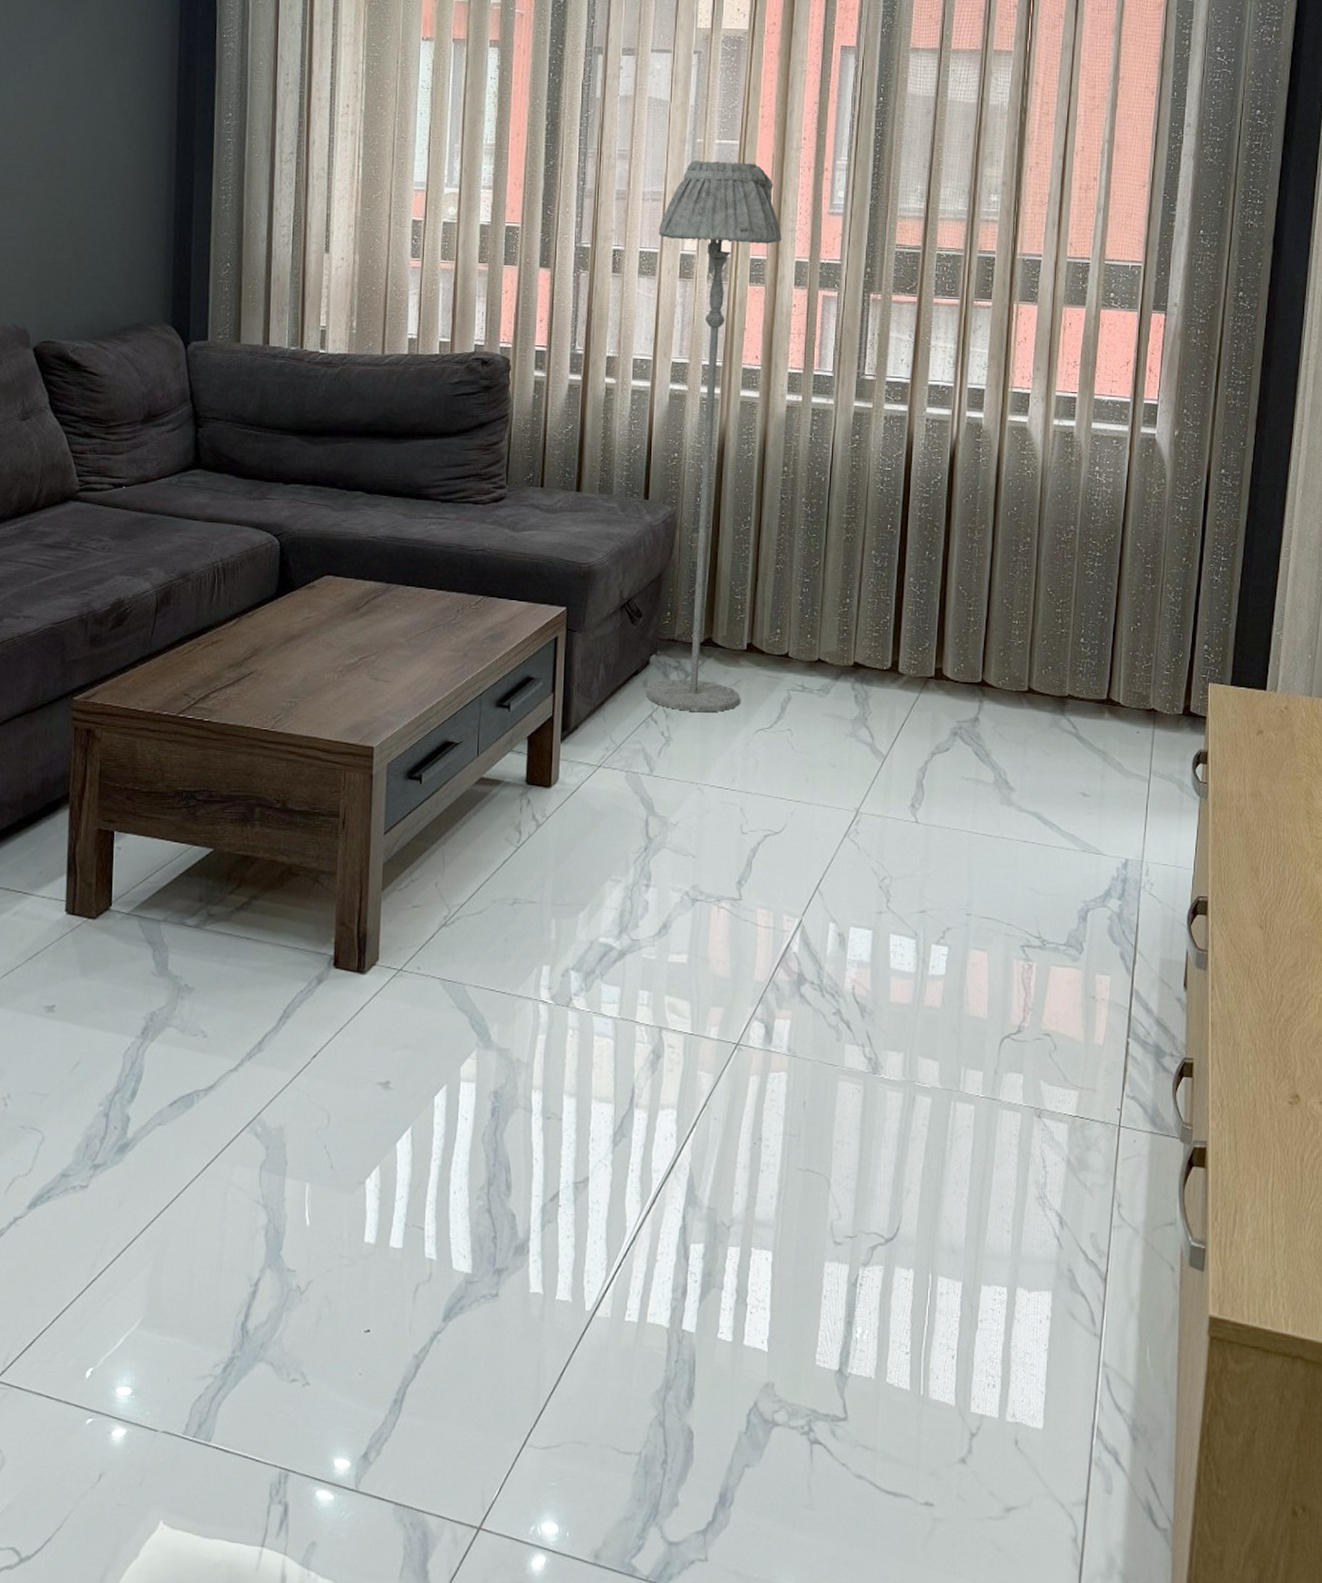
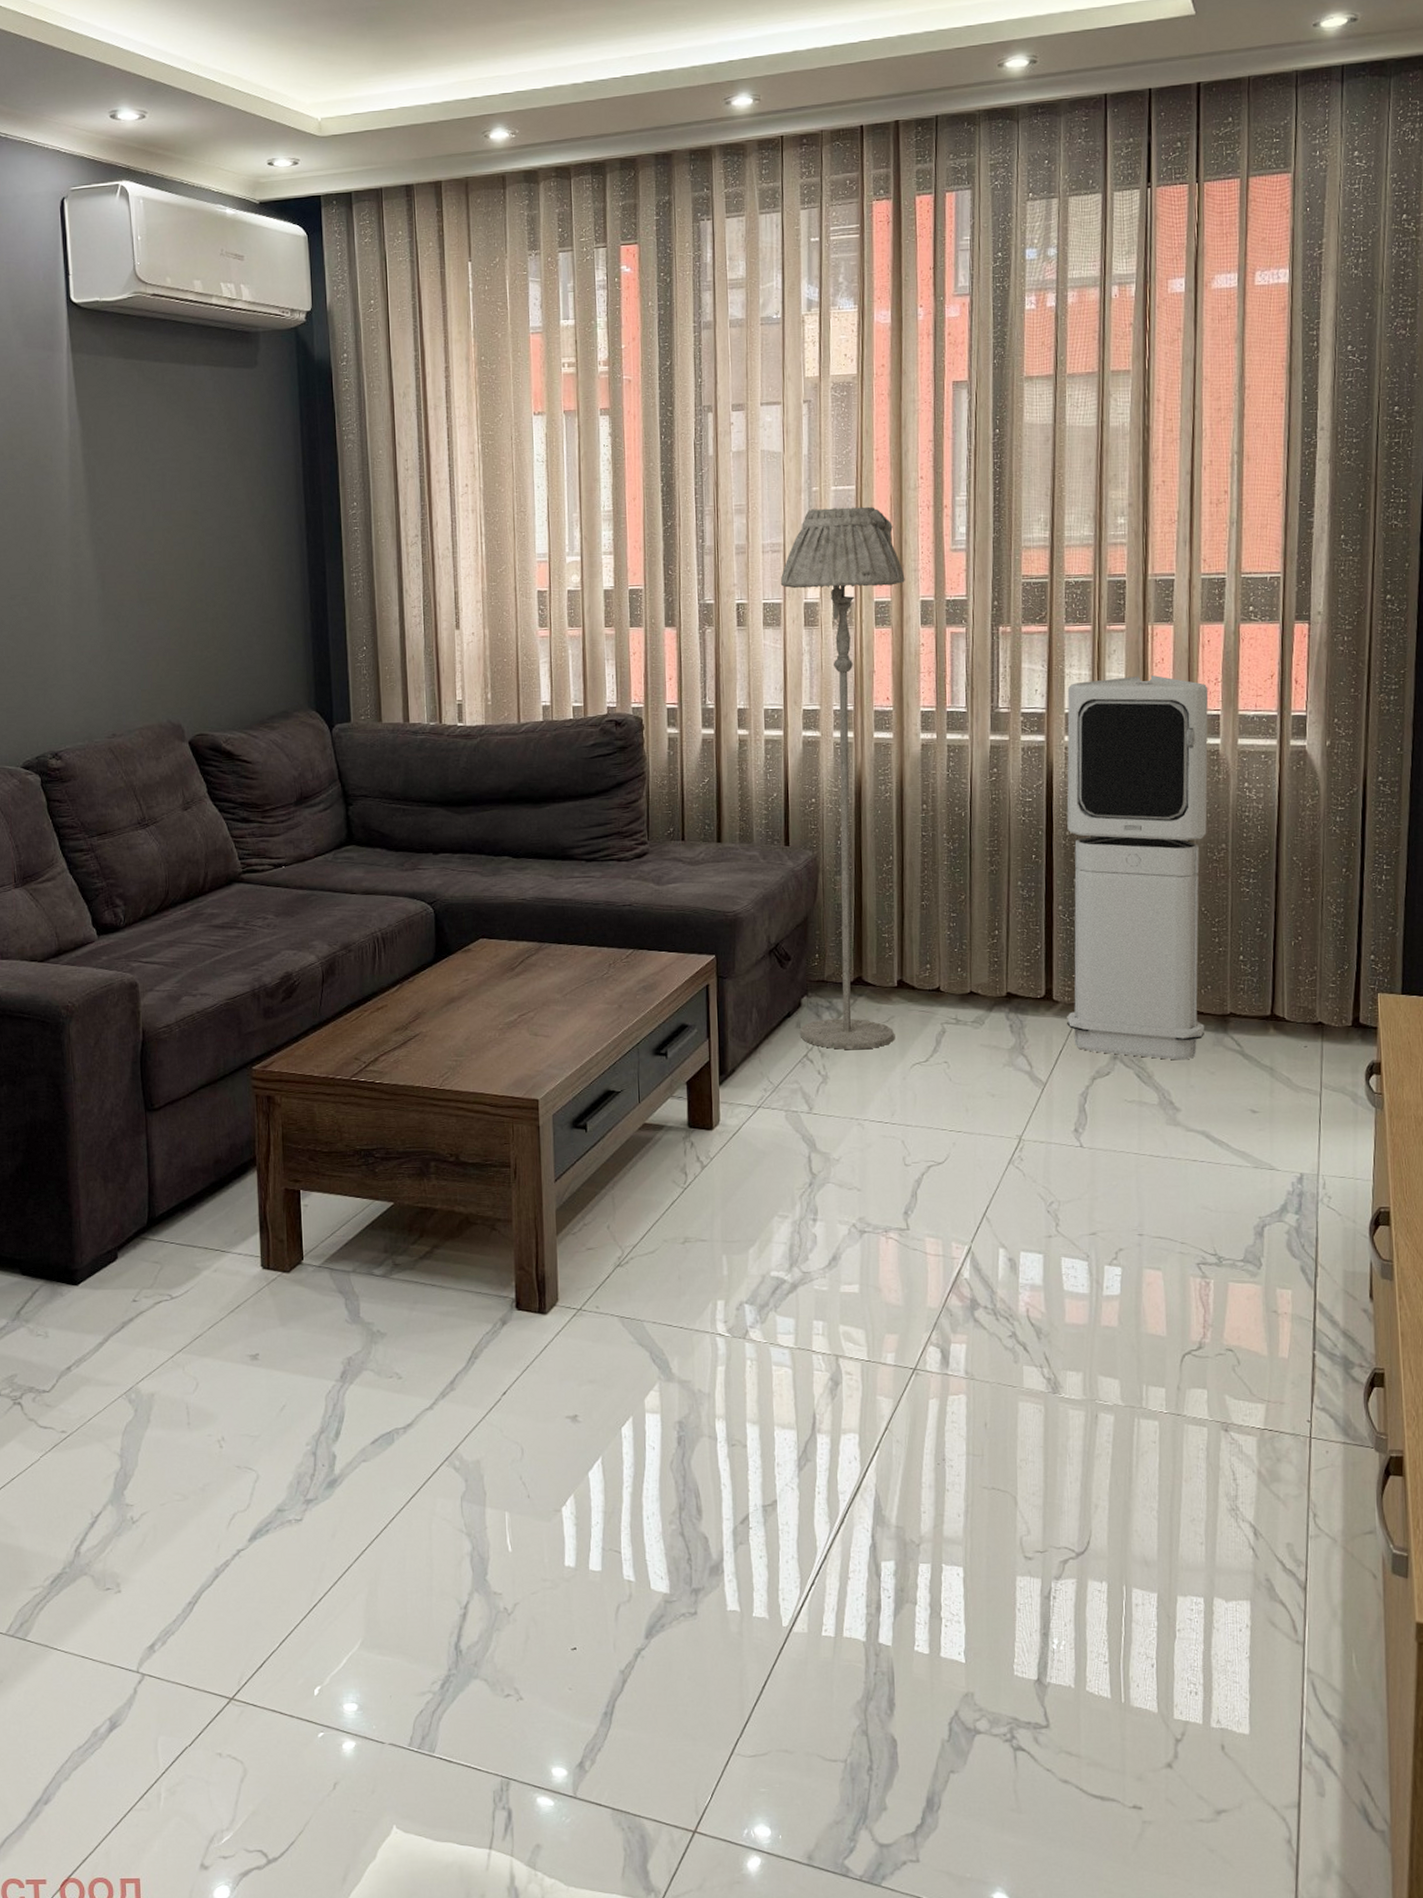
air purifier: none [911,353,1067,740] -> present [1067,674,1209,1061]

